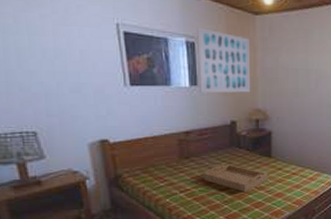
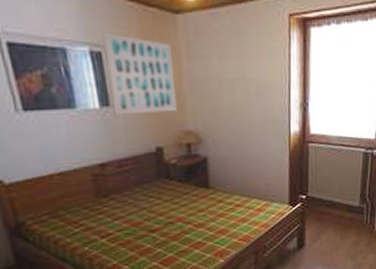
serving tray: present [203,164,268,193] -> none [127,200,208,232]

